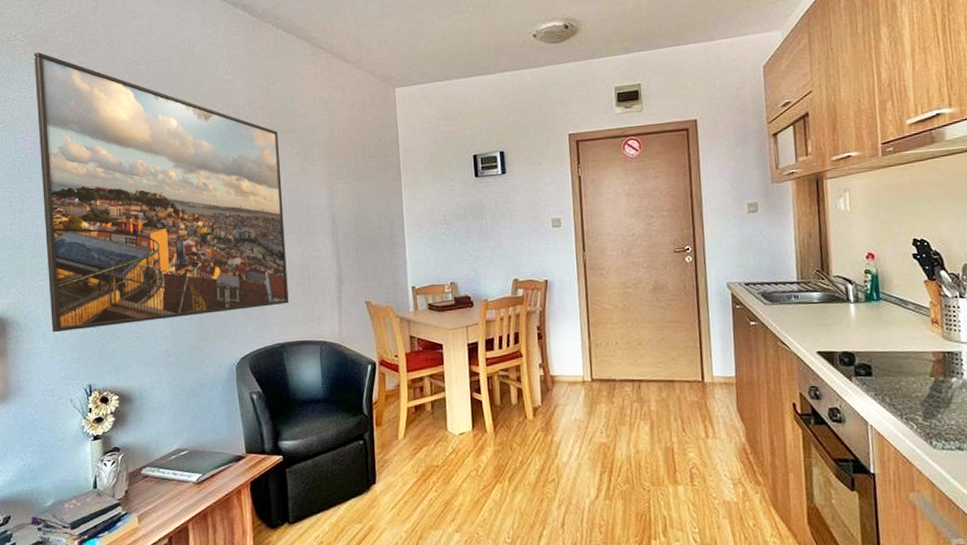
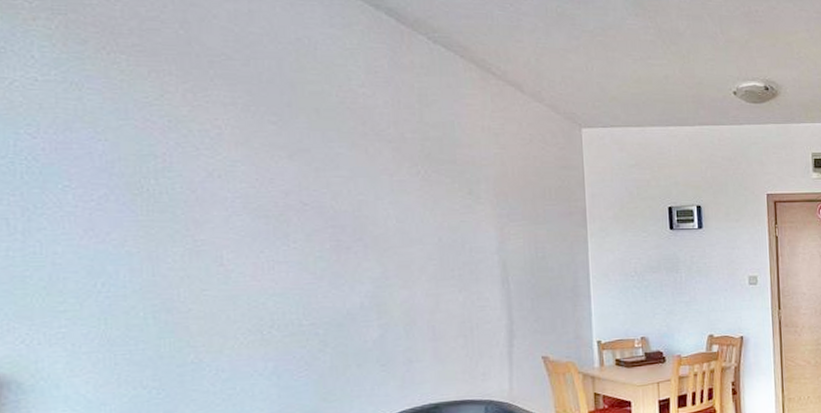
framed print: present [34,52,289,333] -> none [52,20,445,396]

